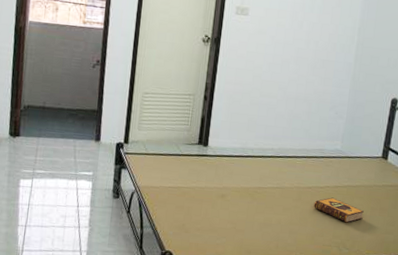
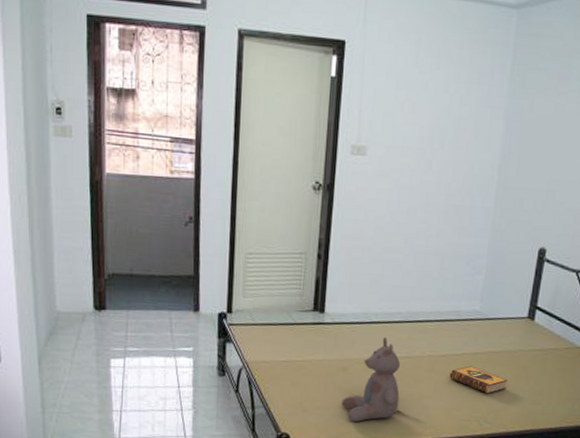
bear: none [219,170,272,244] -> present [341,338,401,423]

